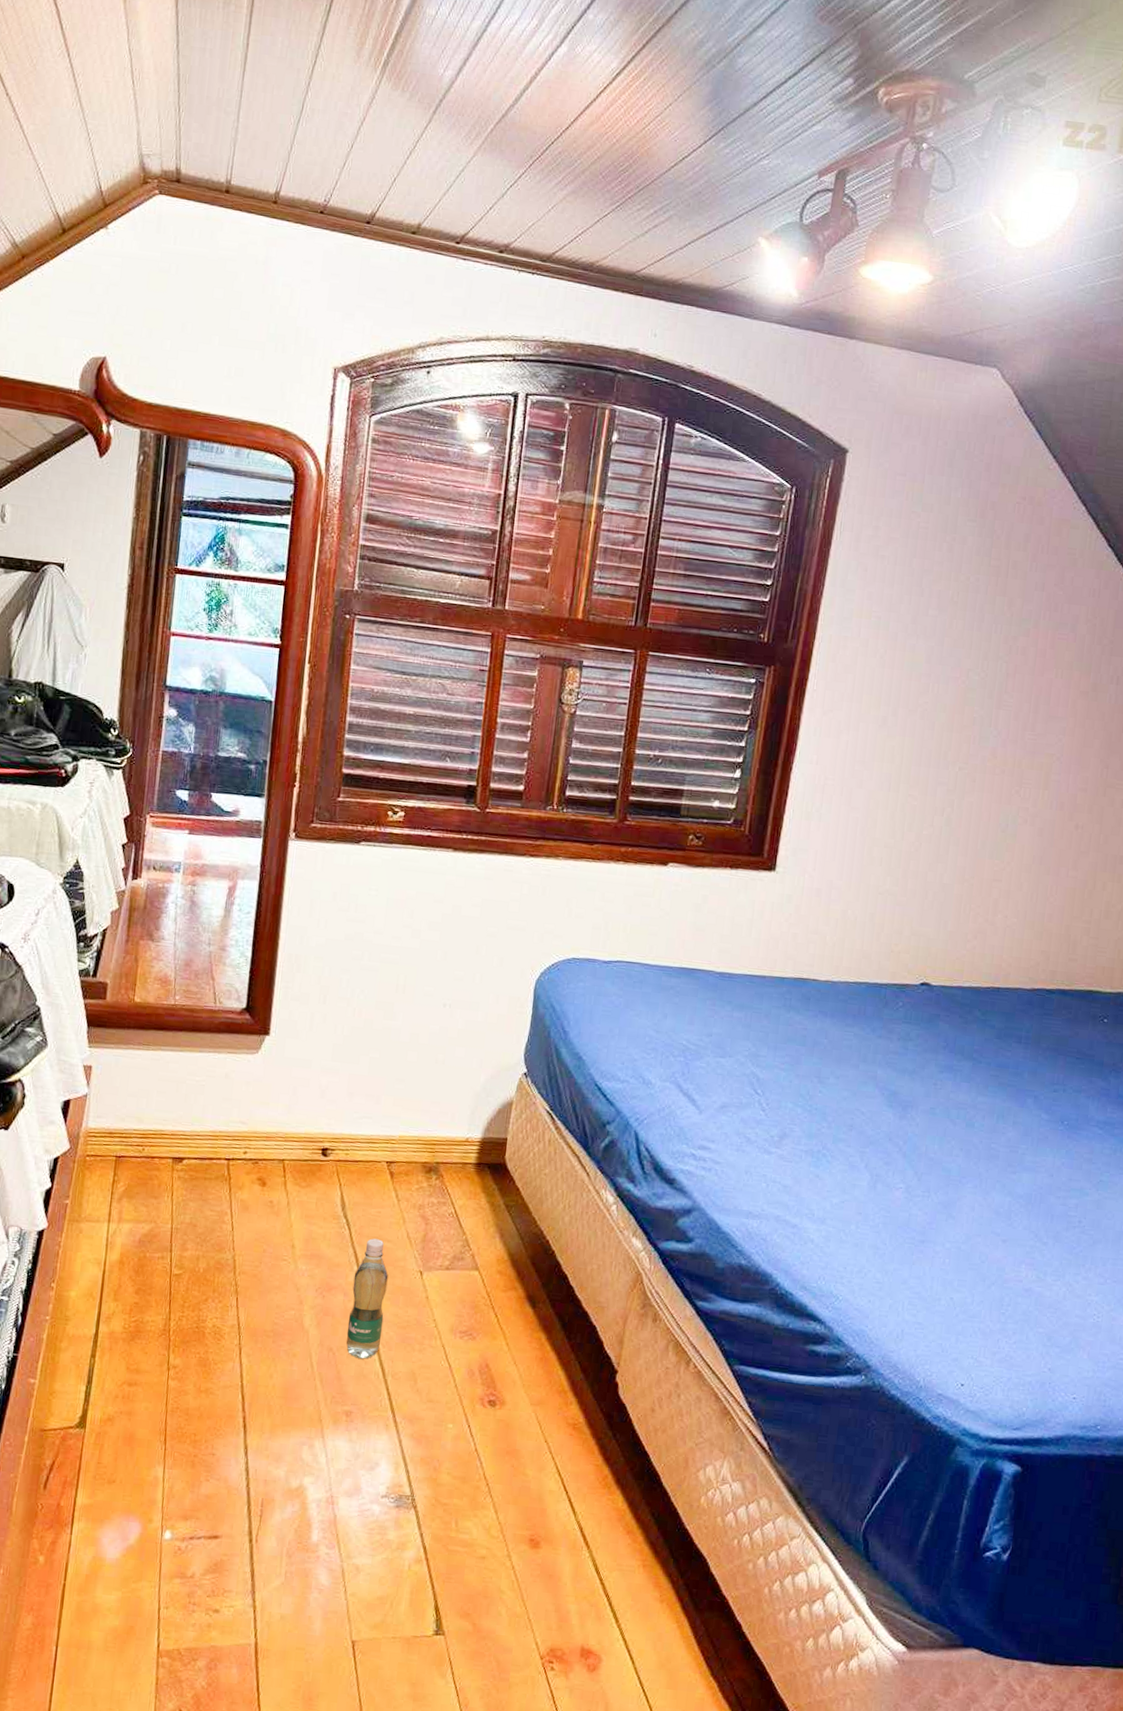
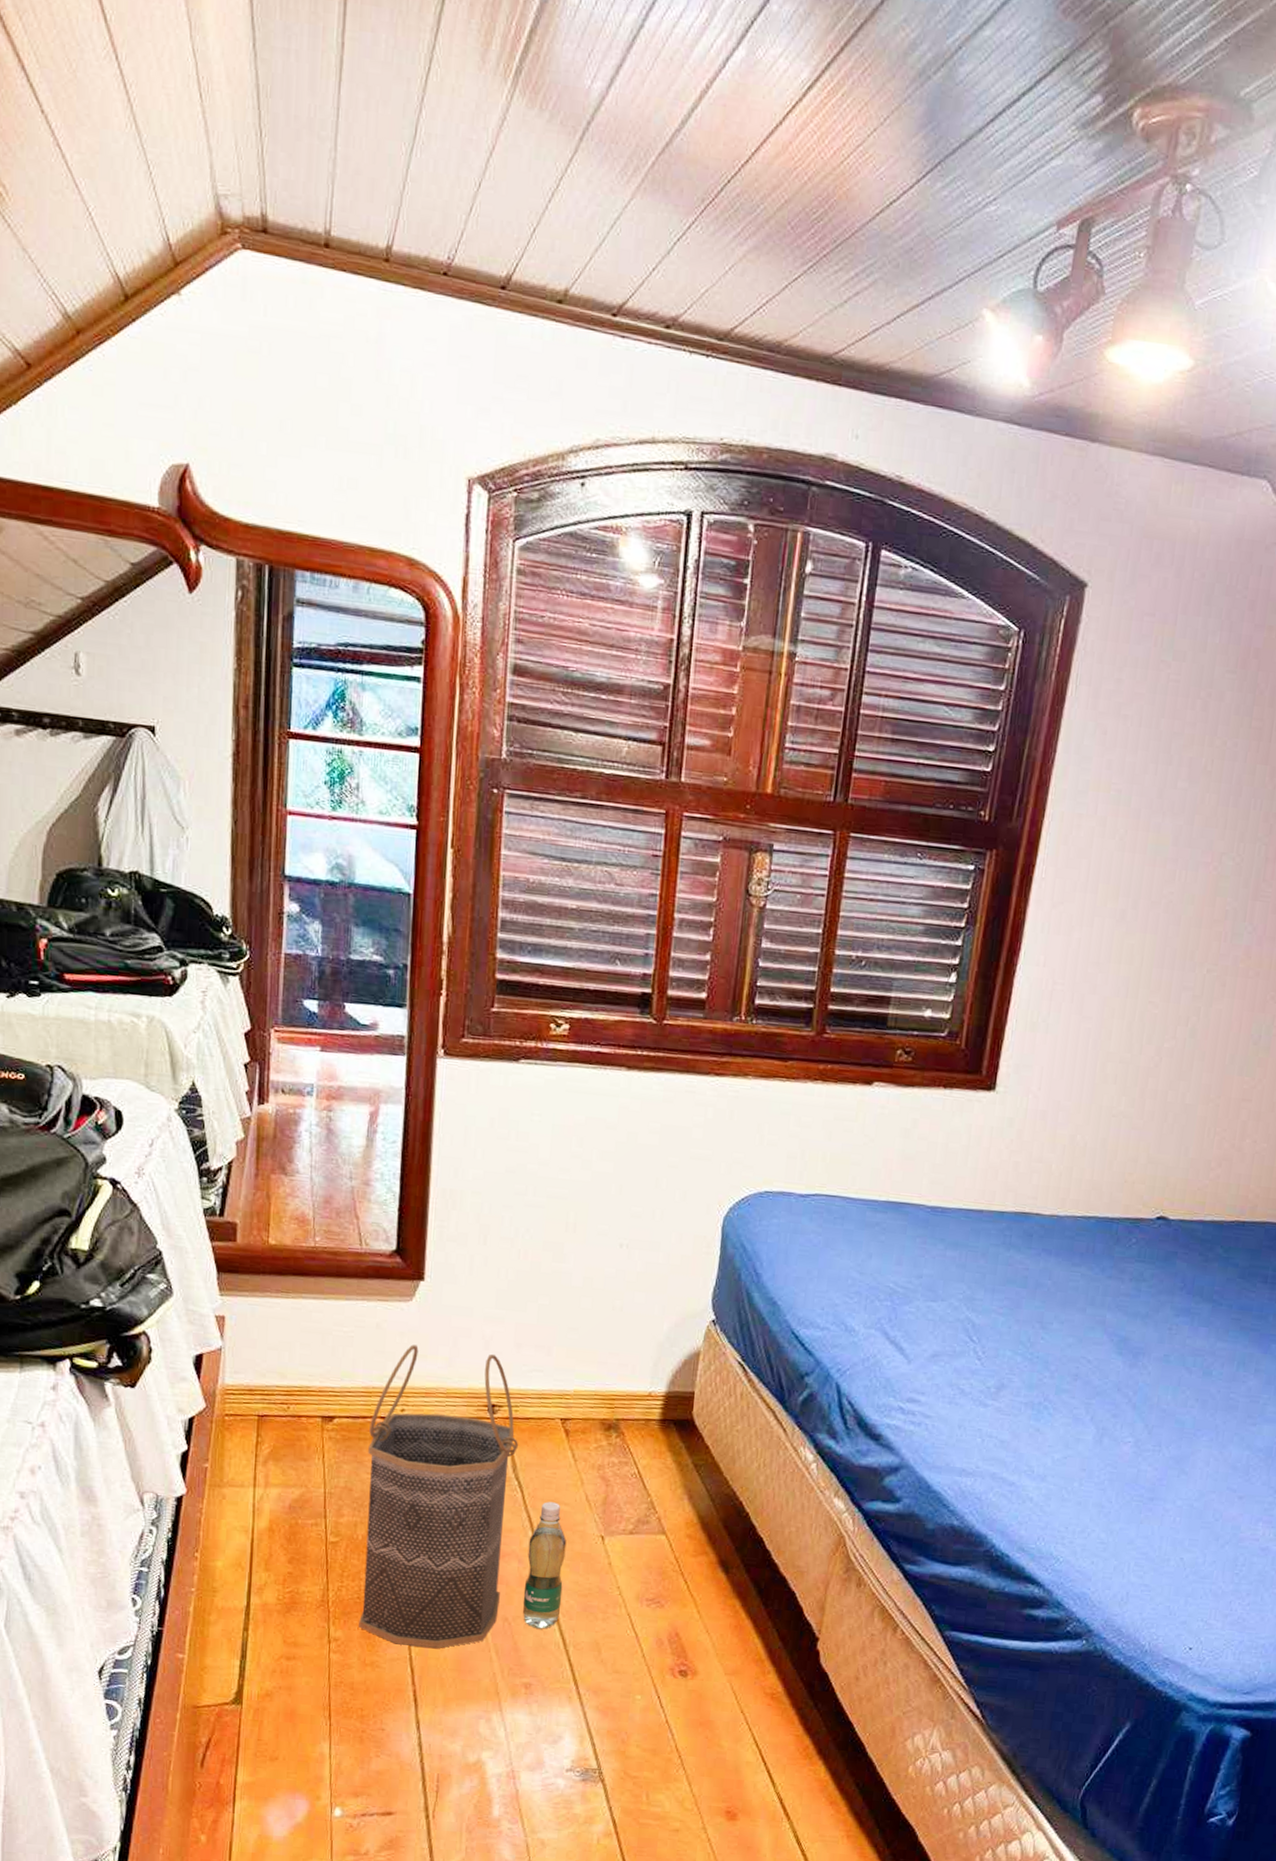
basket: none [196,1093,348,1376] -> present [359,1344,518,1648]

